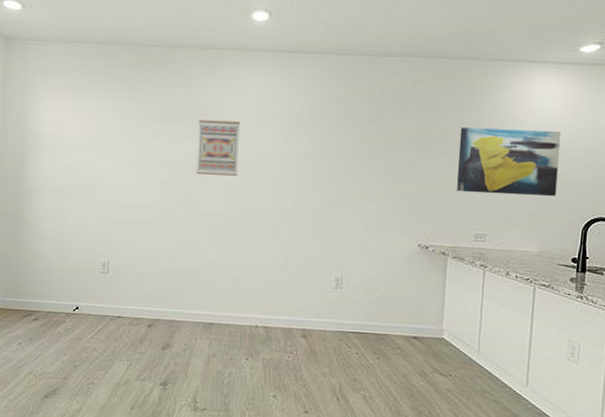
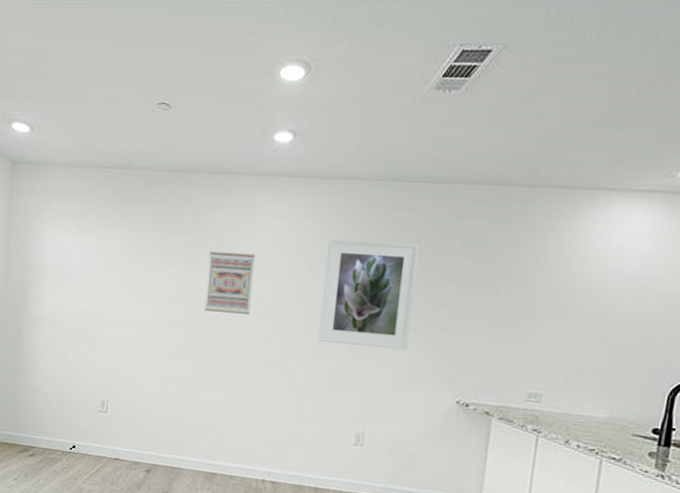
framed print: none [299,106,381,202] -> present [318,239,420,350]
wall art: present [457,127,561,197] -> none [508,267,648,354]

